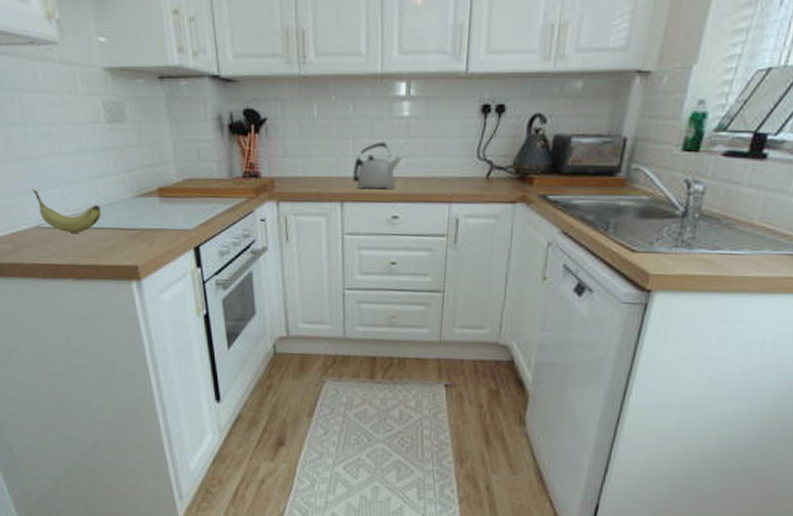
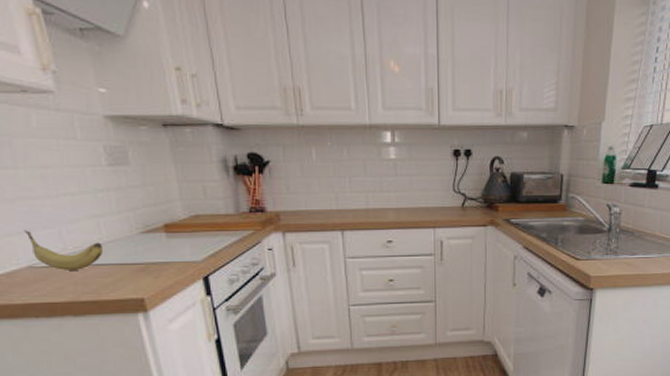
kettle: present [353,141,402,190] -> none [351,179,392,219]

